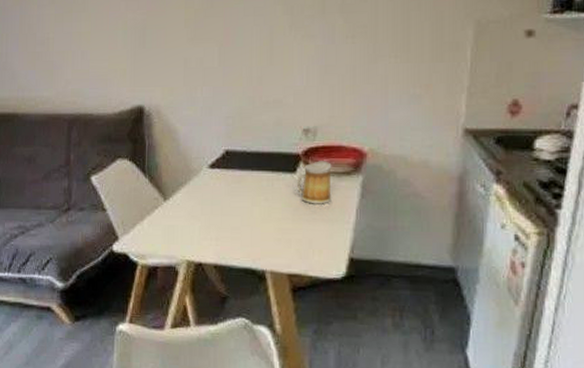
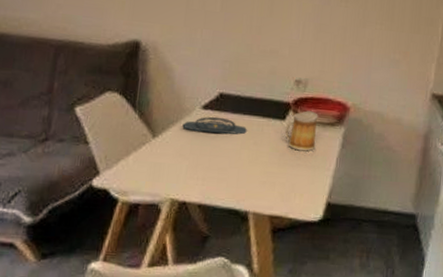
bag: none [191,175,258,192] -> present [182,116,248,135]

